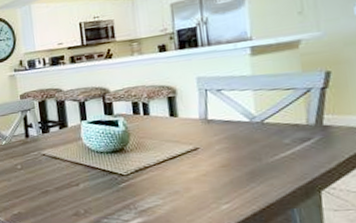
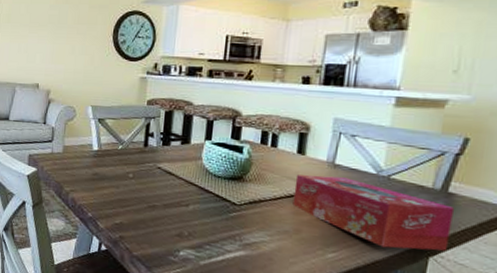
tissue box: none [173,130,337,190] -> present [292,175,454,251]

